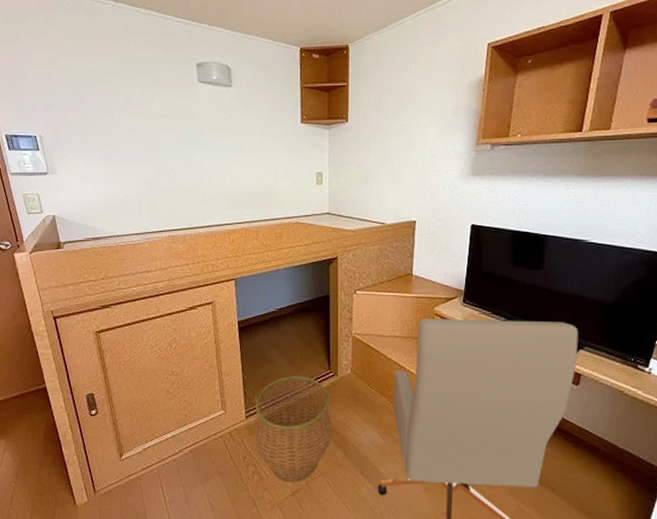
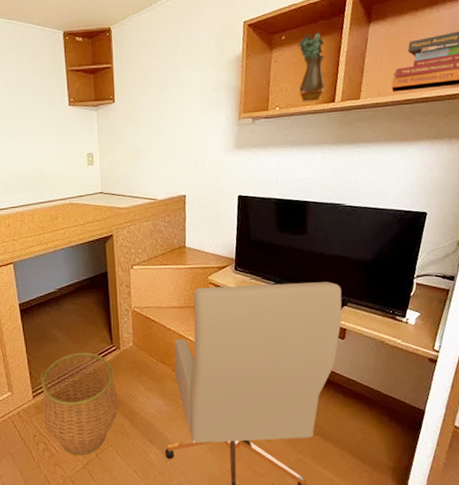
vase: none [543,55,575,130] -> present [297,30,326,102]

